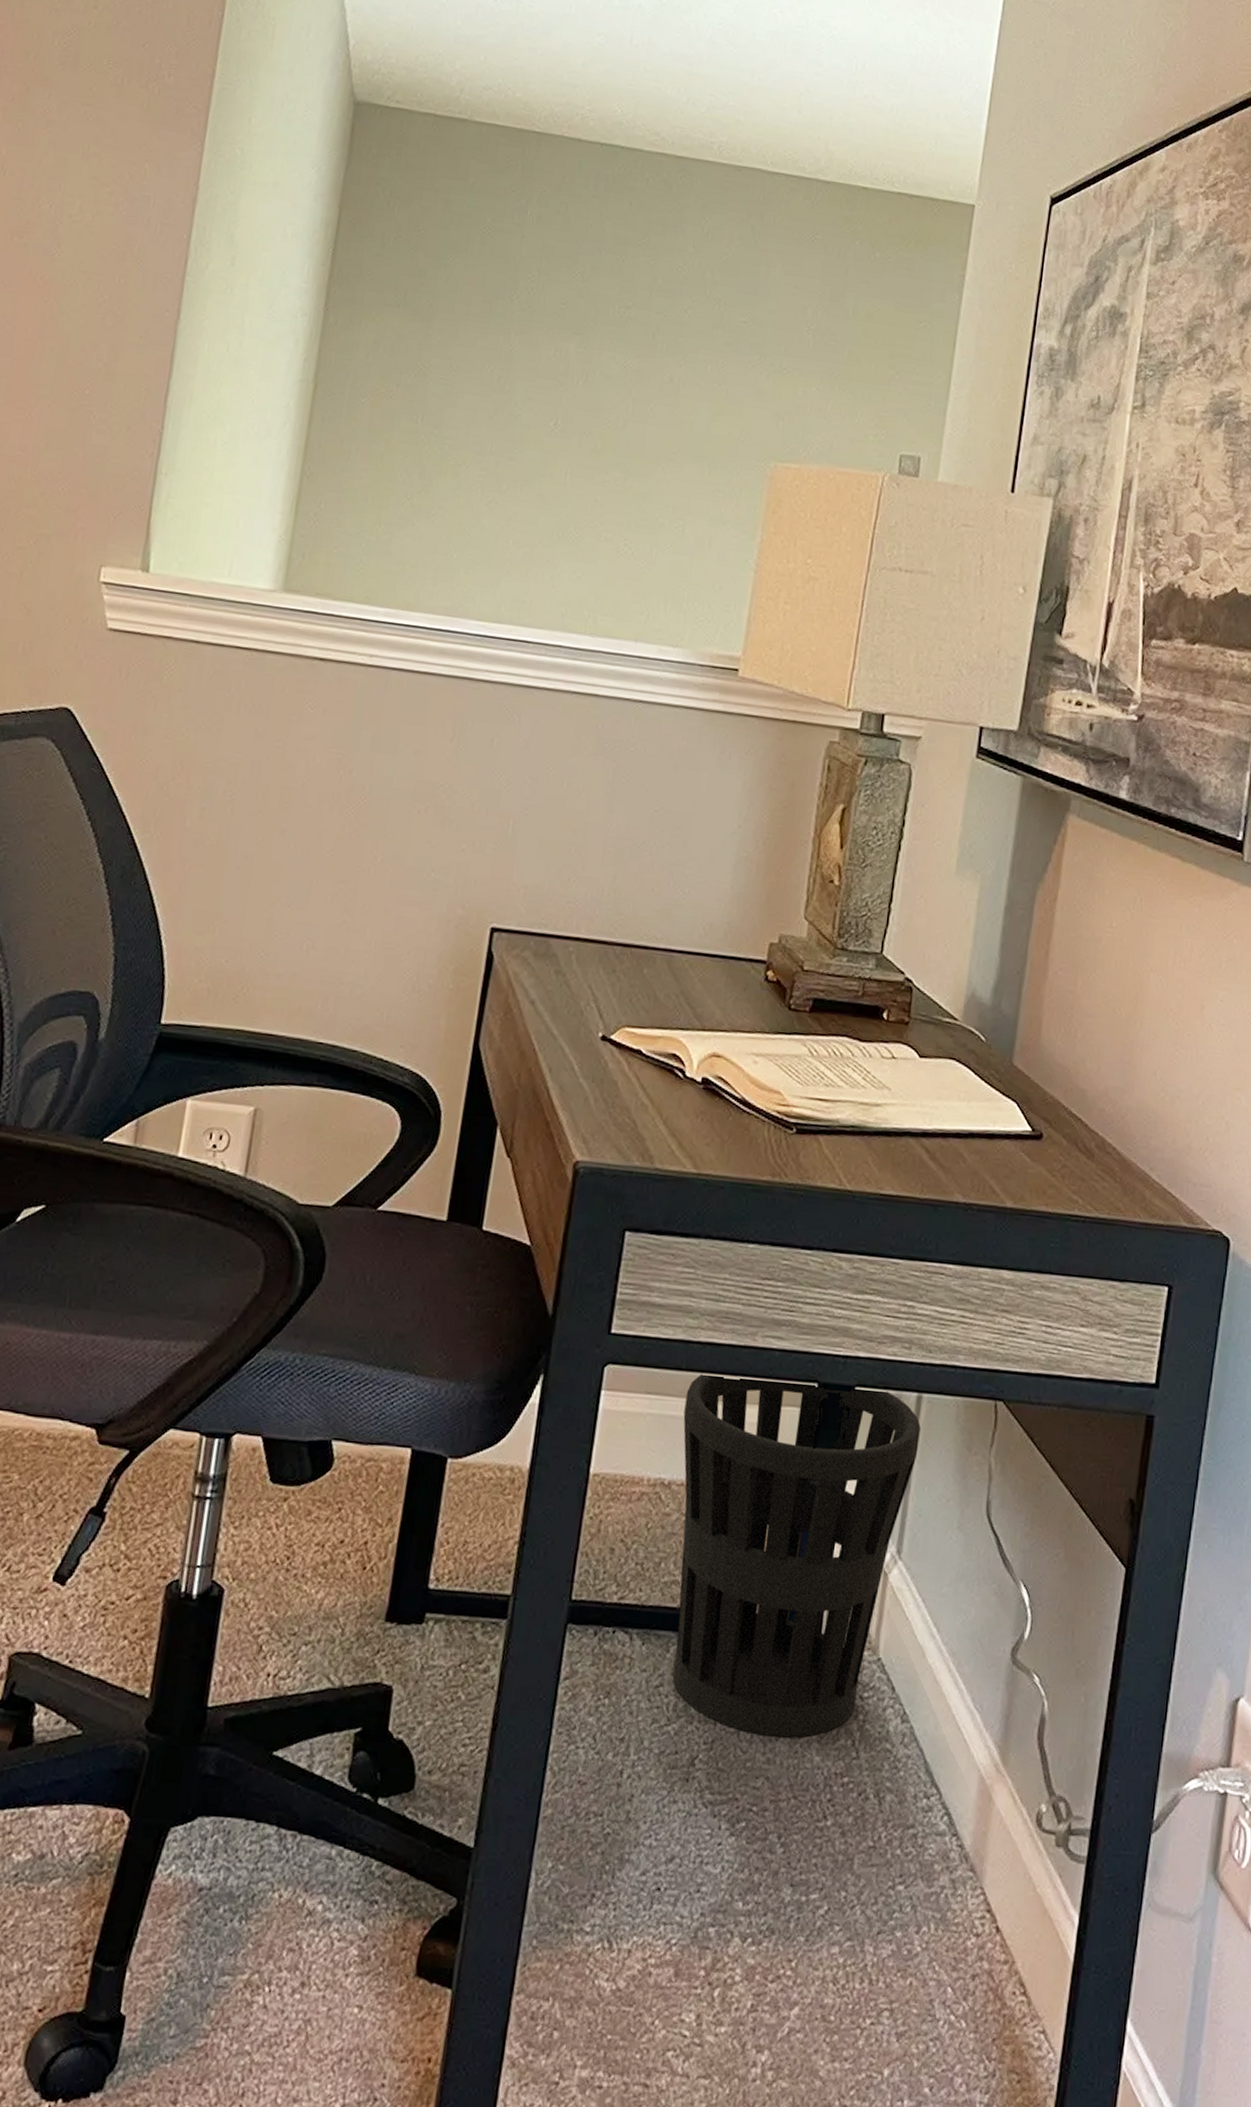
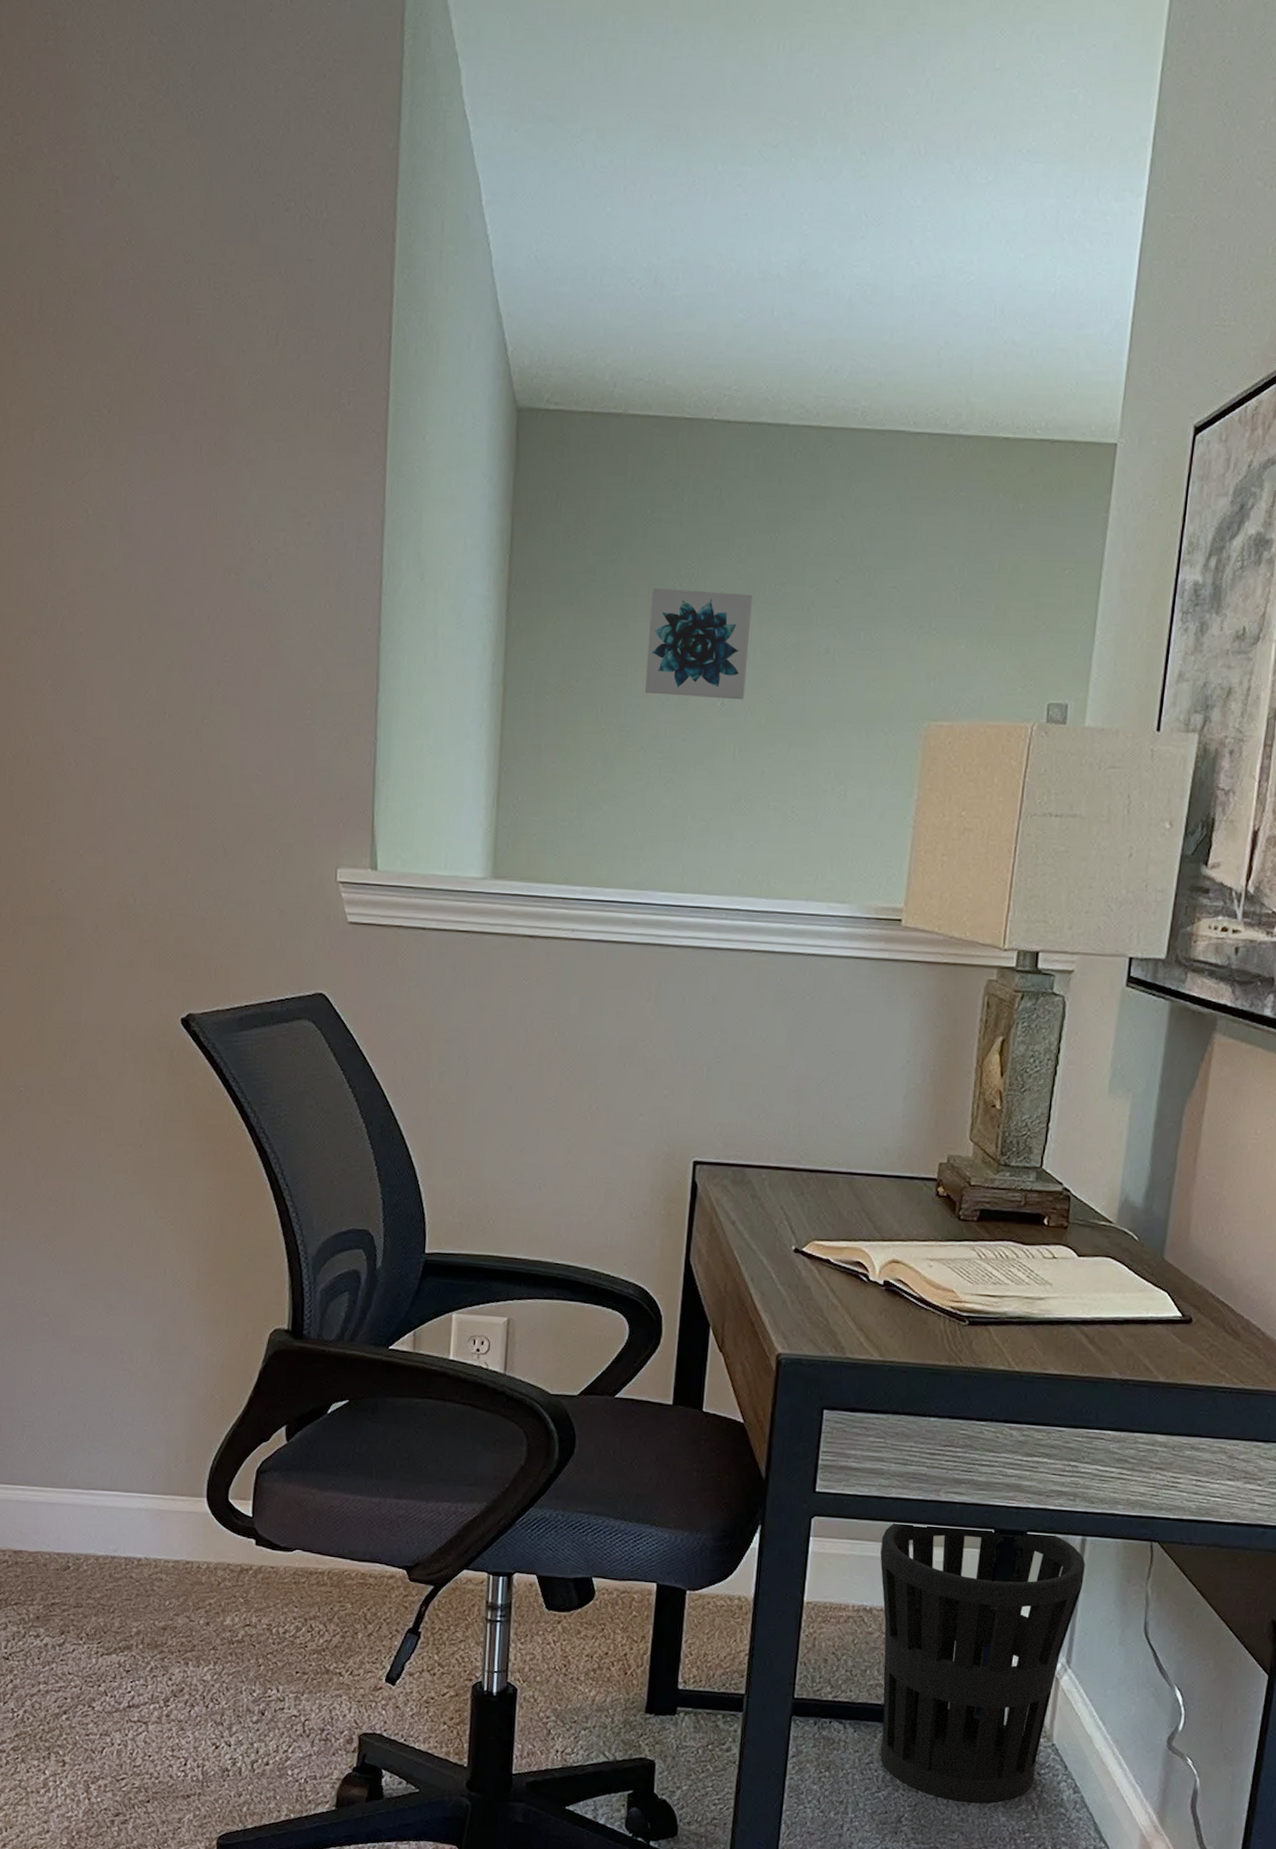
wall art: none [472,298,595,423] -> present [645,588,753,700]

